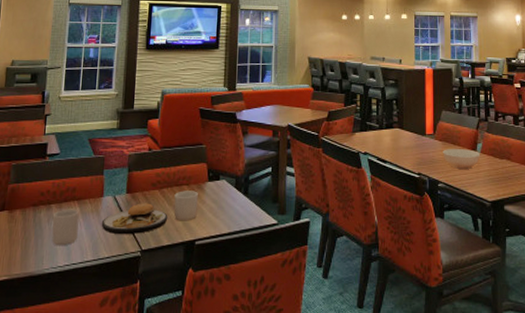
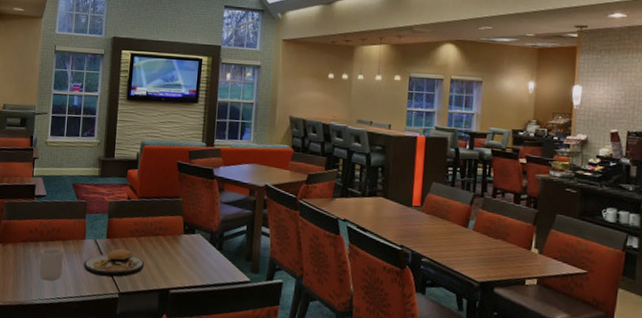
mug: present [173,191,198,221] -> none [150,240,174,270]
bowl: present [443,149,481,169] -> none [429,223,473,246]

